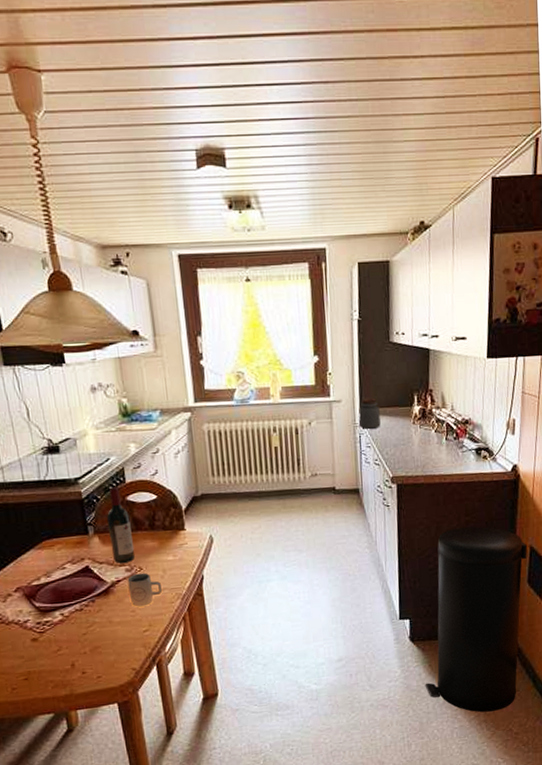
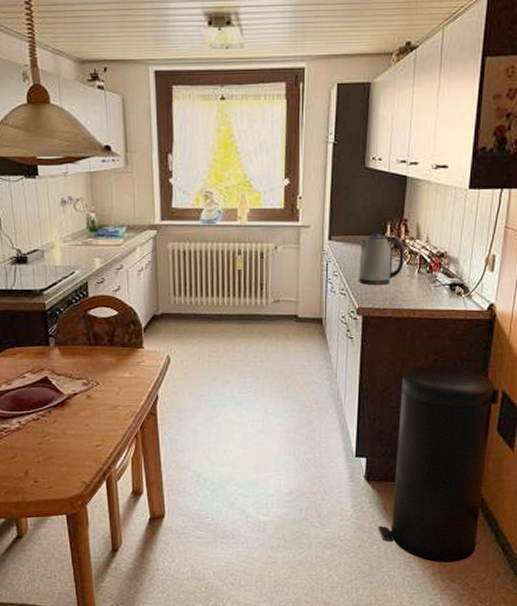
wine bottle: present [107,487,136,563] -> none [68,300,93,376]
mug: present [127,572,163,607] -> none [84,387,117,421]
jar: present [358,398,381,429] -> none [326,225,350,257]
kettle: none [390,404,432,455] -> present [359,234,404,286]

